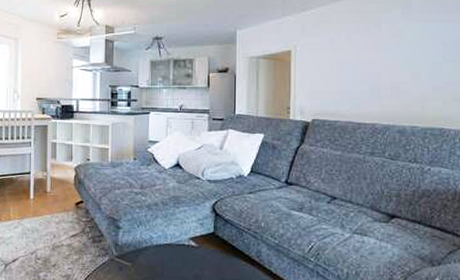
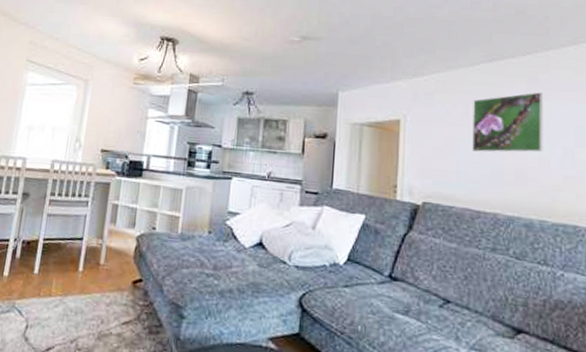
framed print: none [354,15,416,73] -> present [472,92,543,153]

